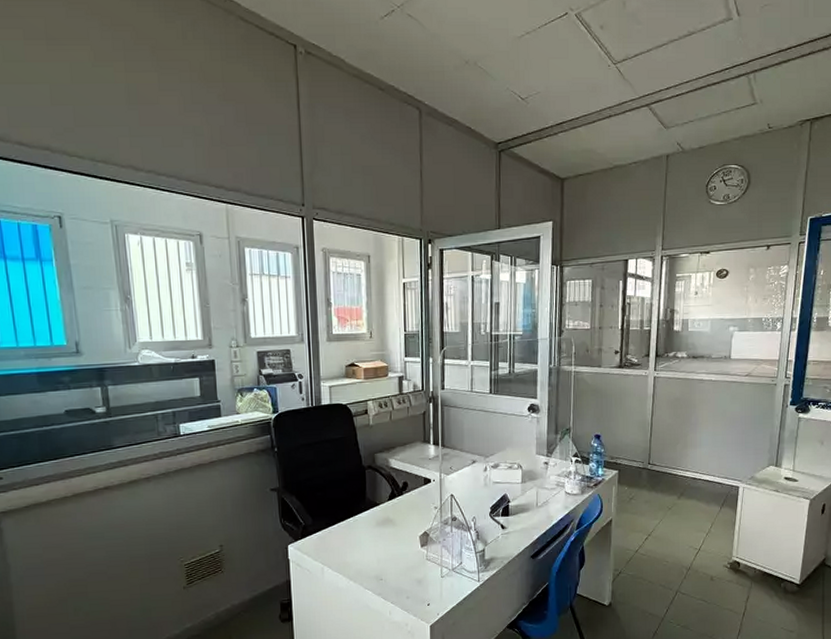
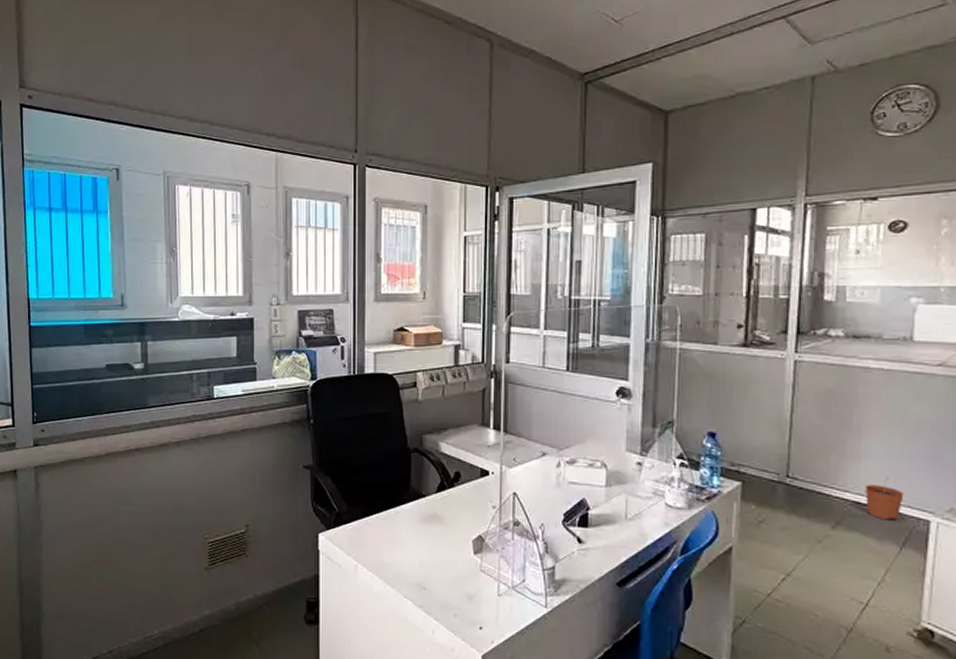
plant pot: none [699,458,723,489] -> present [865,477,904,521]

